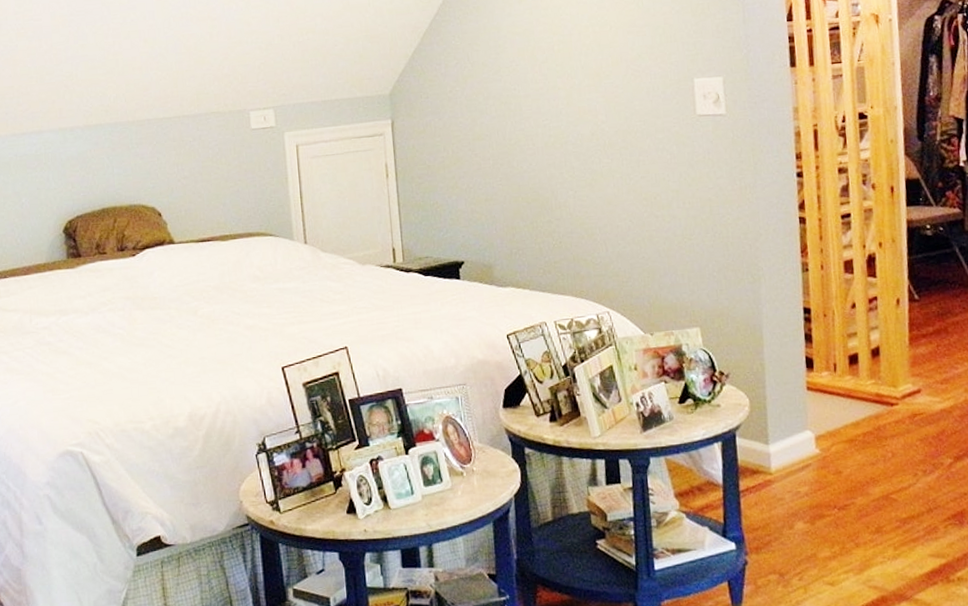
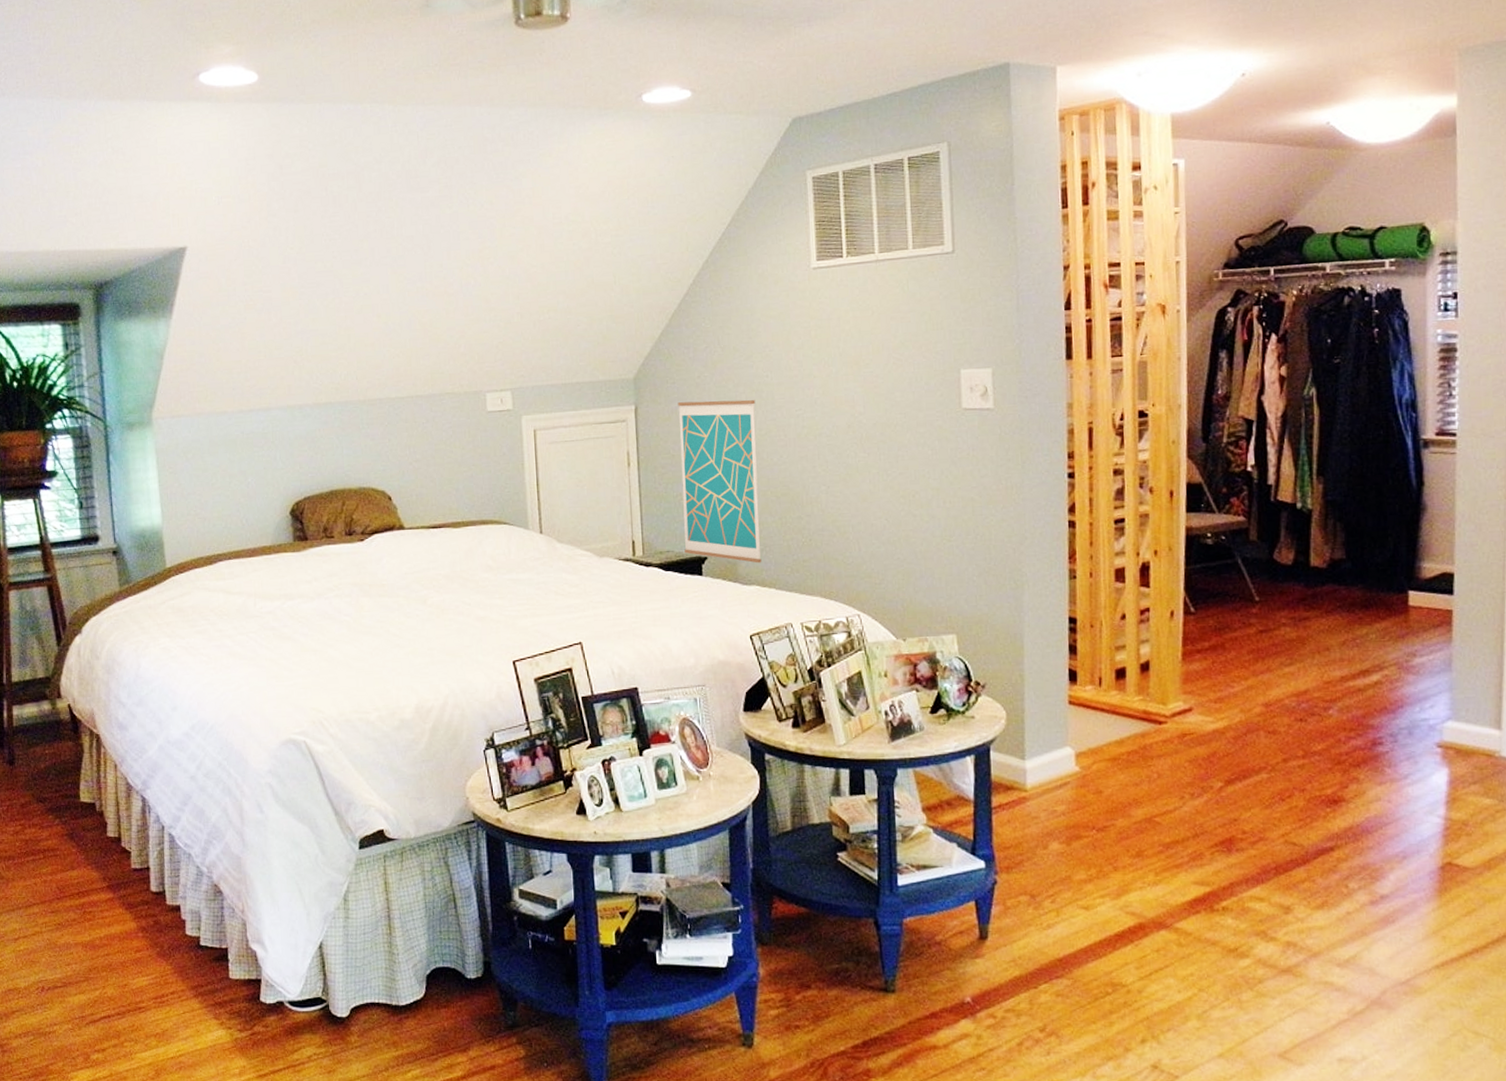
wall art: none [431,111,516,266] -> present [677,399,762,563]

